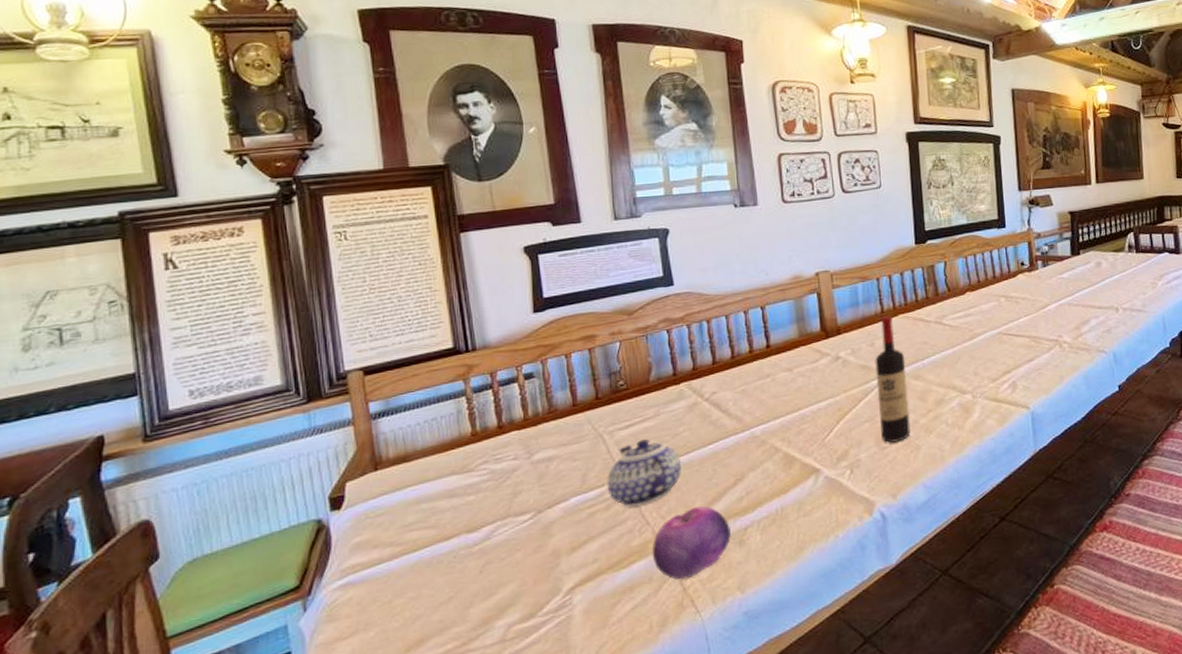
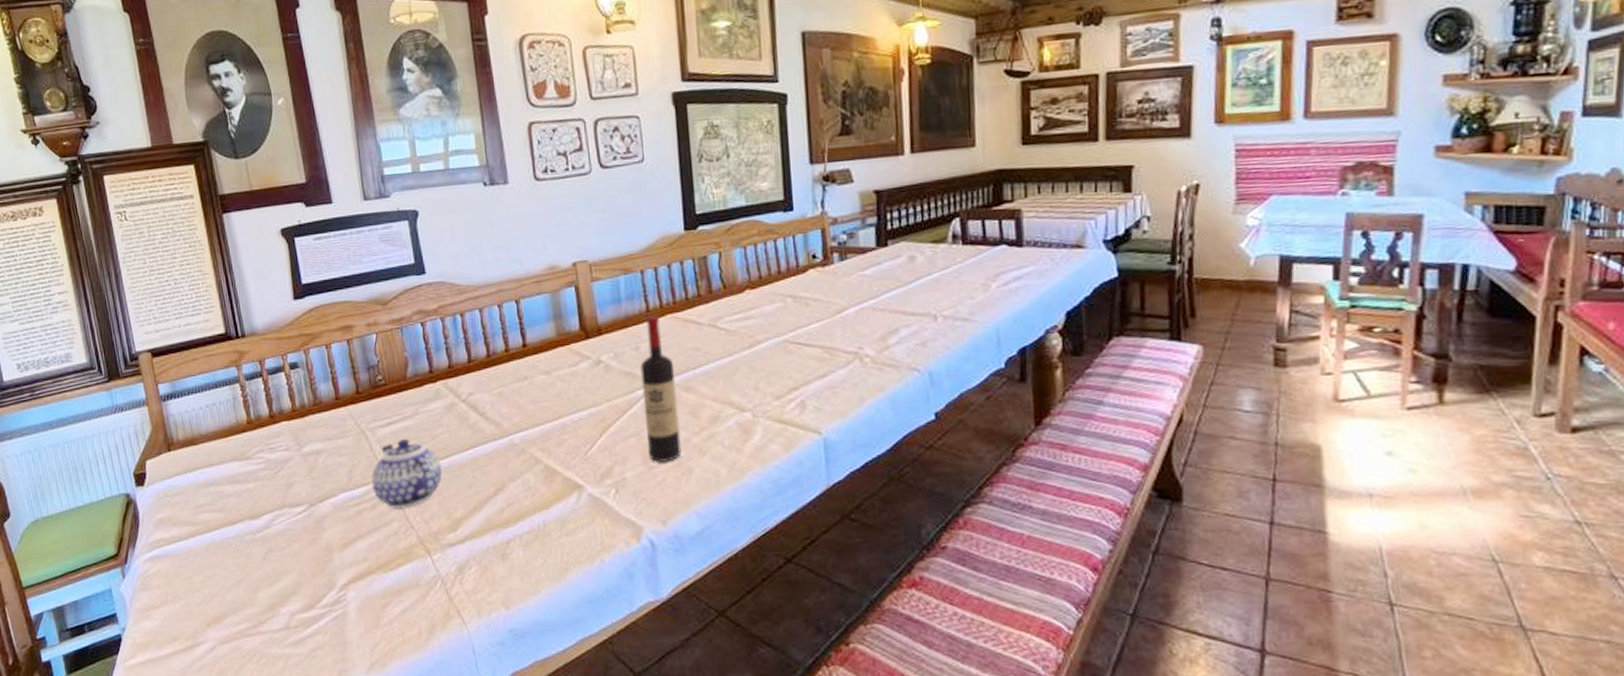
fruit: present [652,506,732,580] -> none [417,514,495,589]

